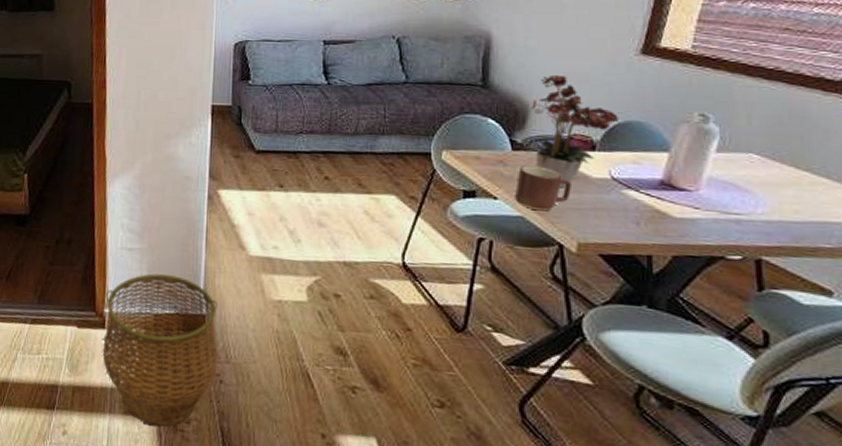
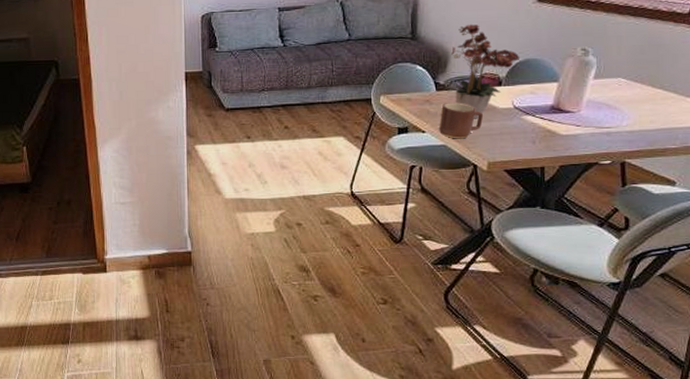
basket: present [102,273,219,427] -> none [105,222,204,347]

